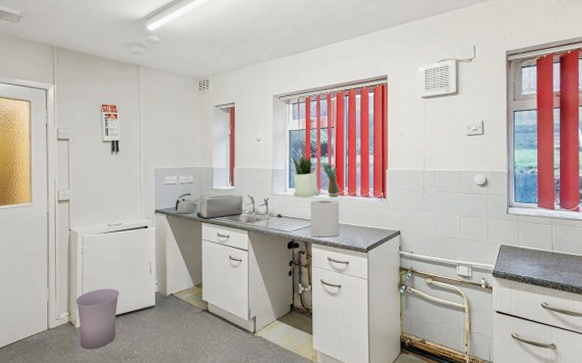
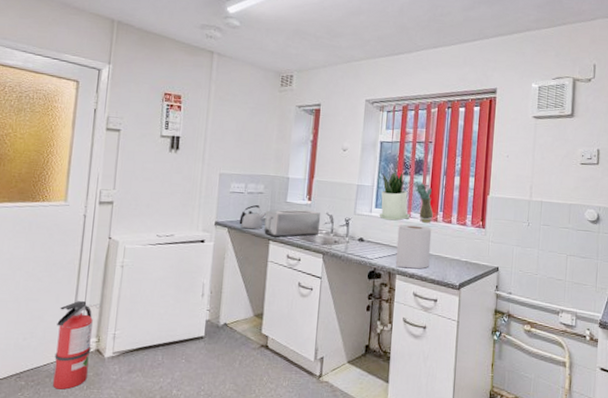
fire extinguisher: none [35,283,68,356] -> present [53,301,101,390]
waste bin: present [76,289,119,349] -> none [107,311,162,385]

